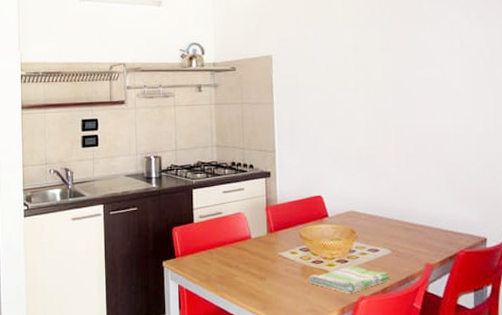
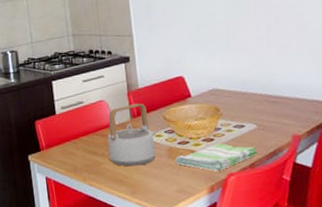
teapot: none [242,218,292,281] -> present [107,103,156,167]

